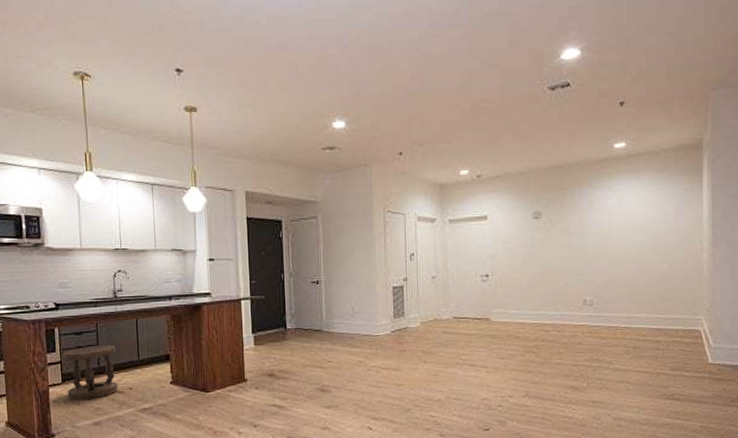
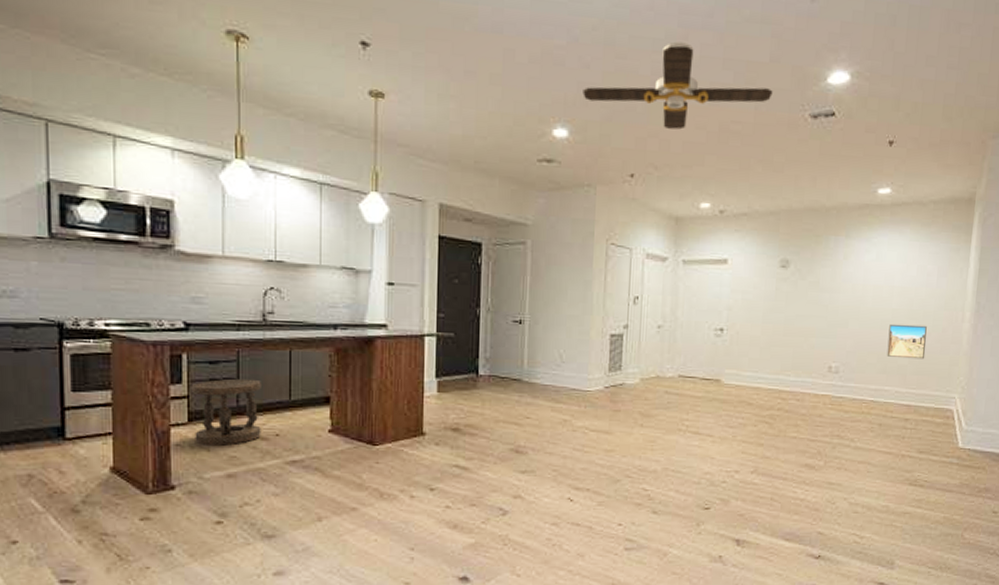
ceiling fan: none [355,40,514,112] -> present [583,41,773,130]
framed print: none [635,258,670,288] -> present [886,323,927,360]

